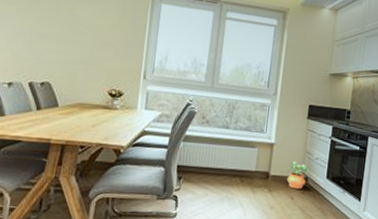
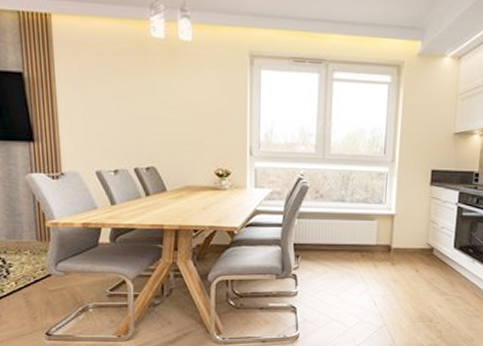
potted plant: present [287,161,308,189] -> none [410,232,433,261]

